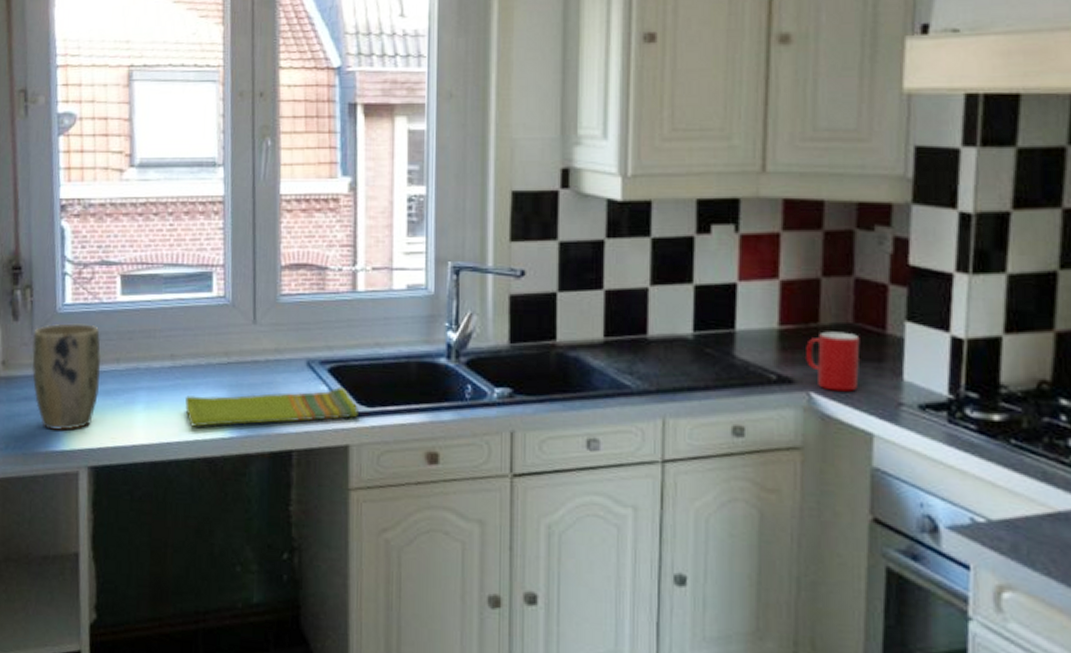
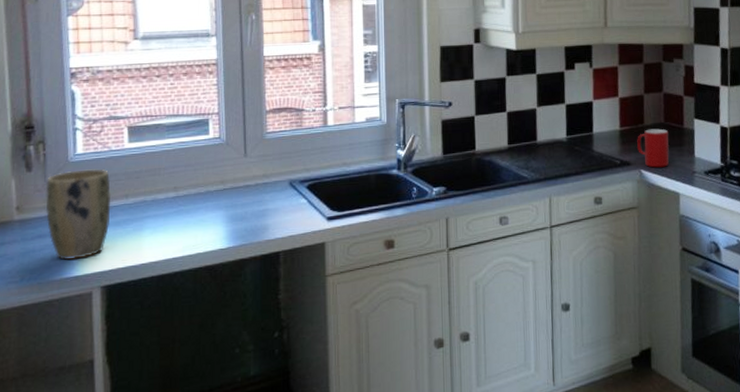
dish towel: present [185,387,358,427] -> none [188,199,331,243]

